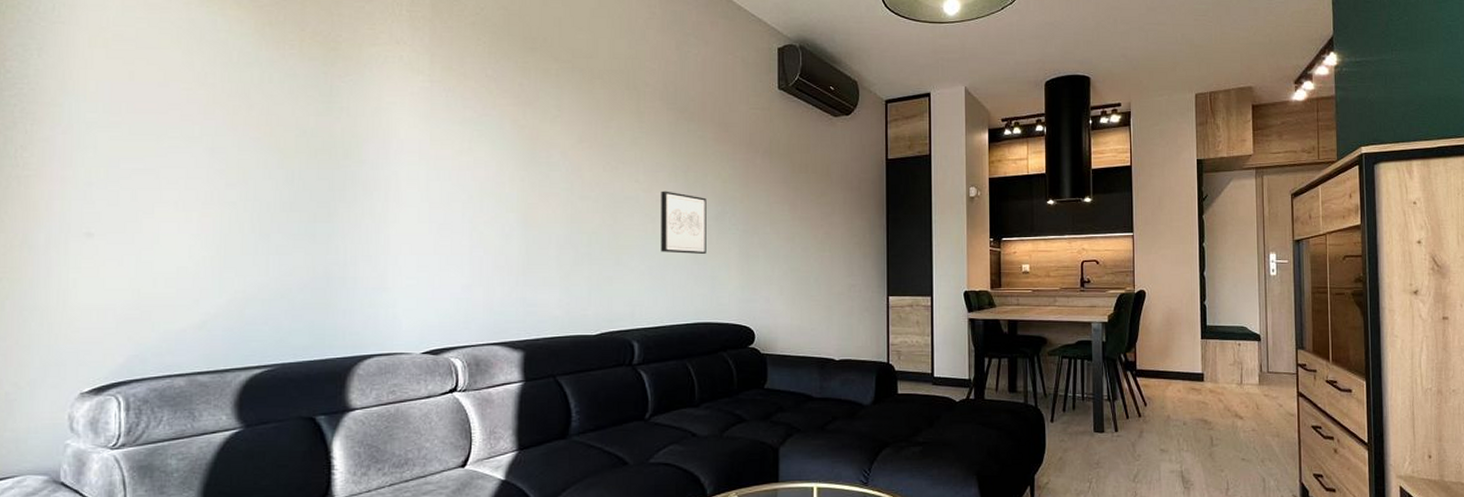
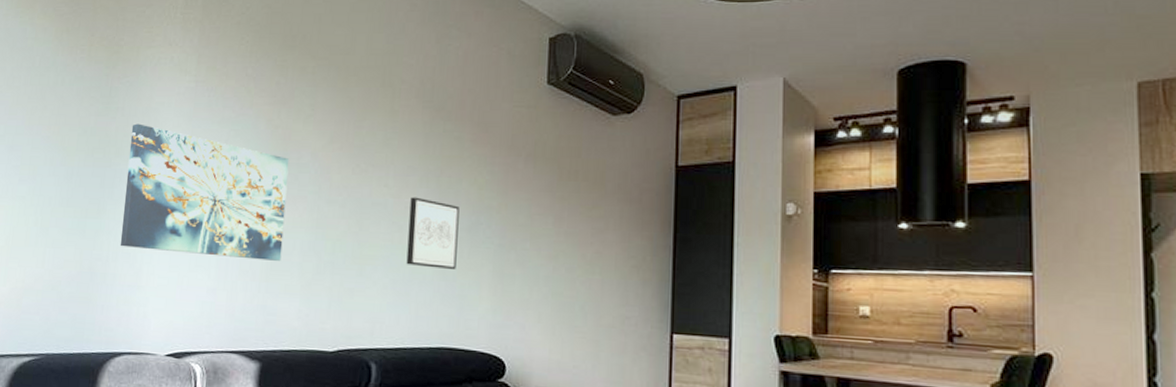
wall art: none [358,124,539,255] -> present [120,123,290,261]

